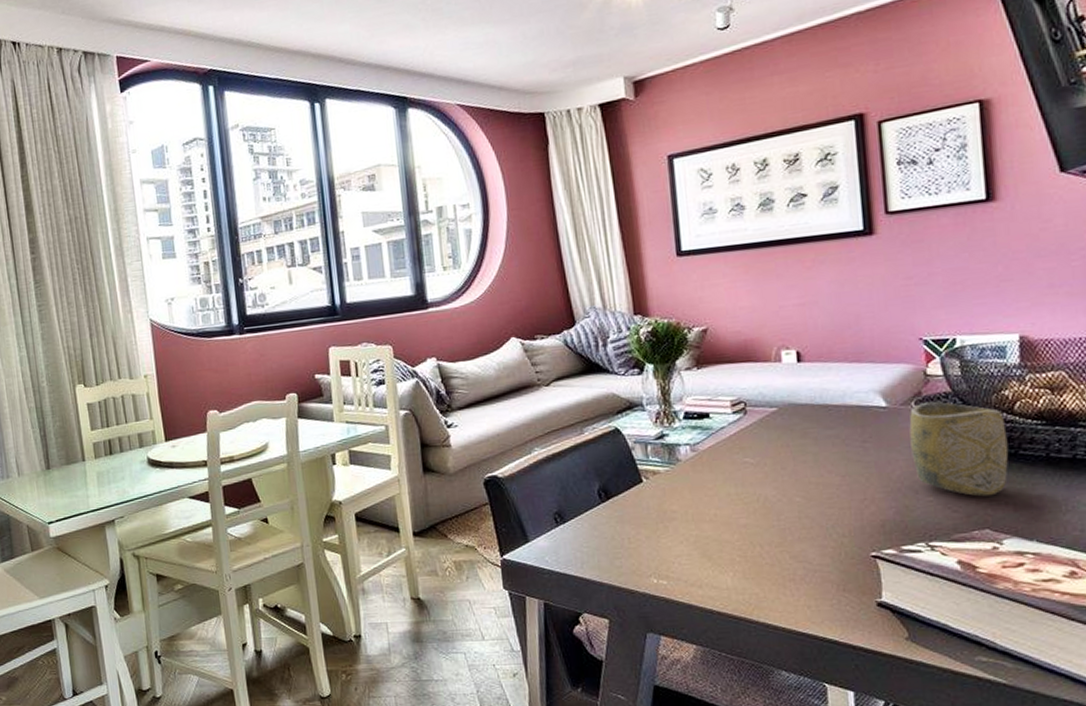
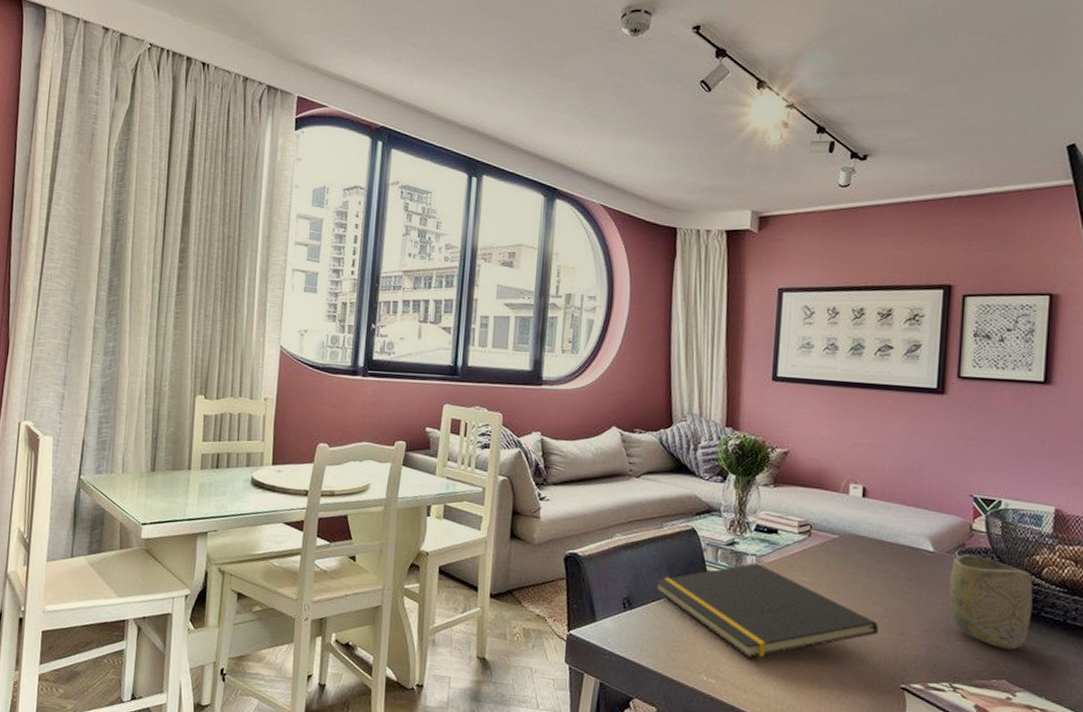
notepad: none [584,452,837,552] -> present [654,563,878,658]

